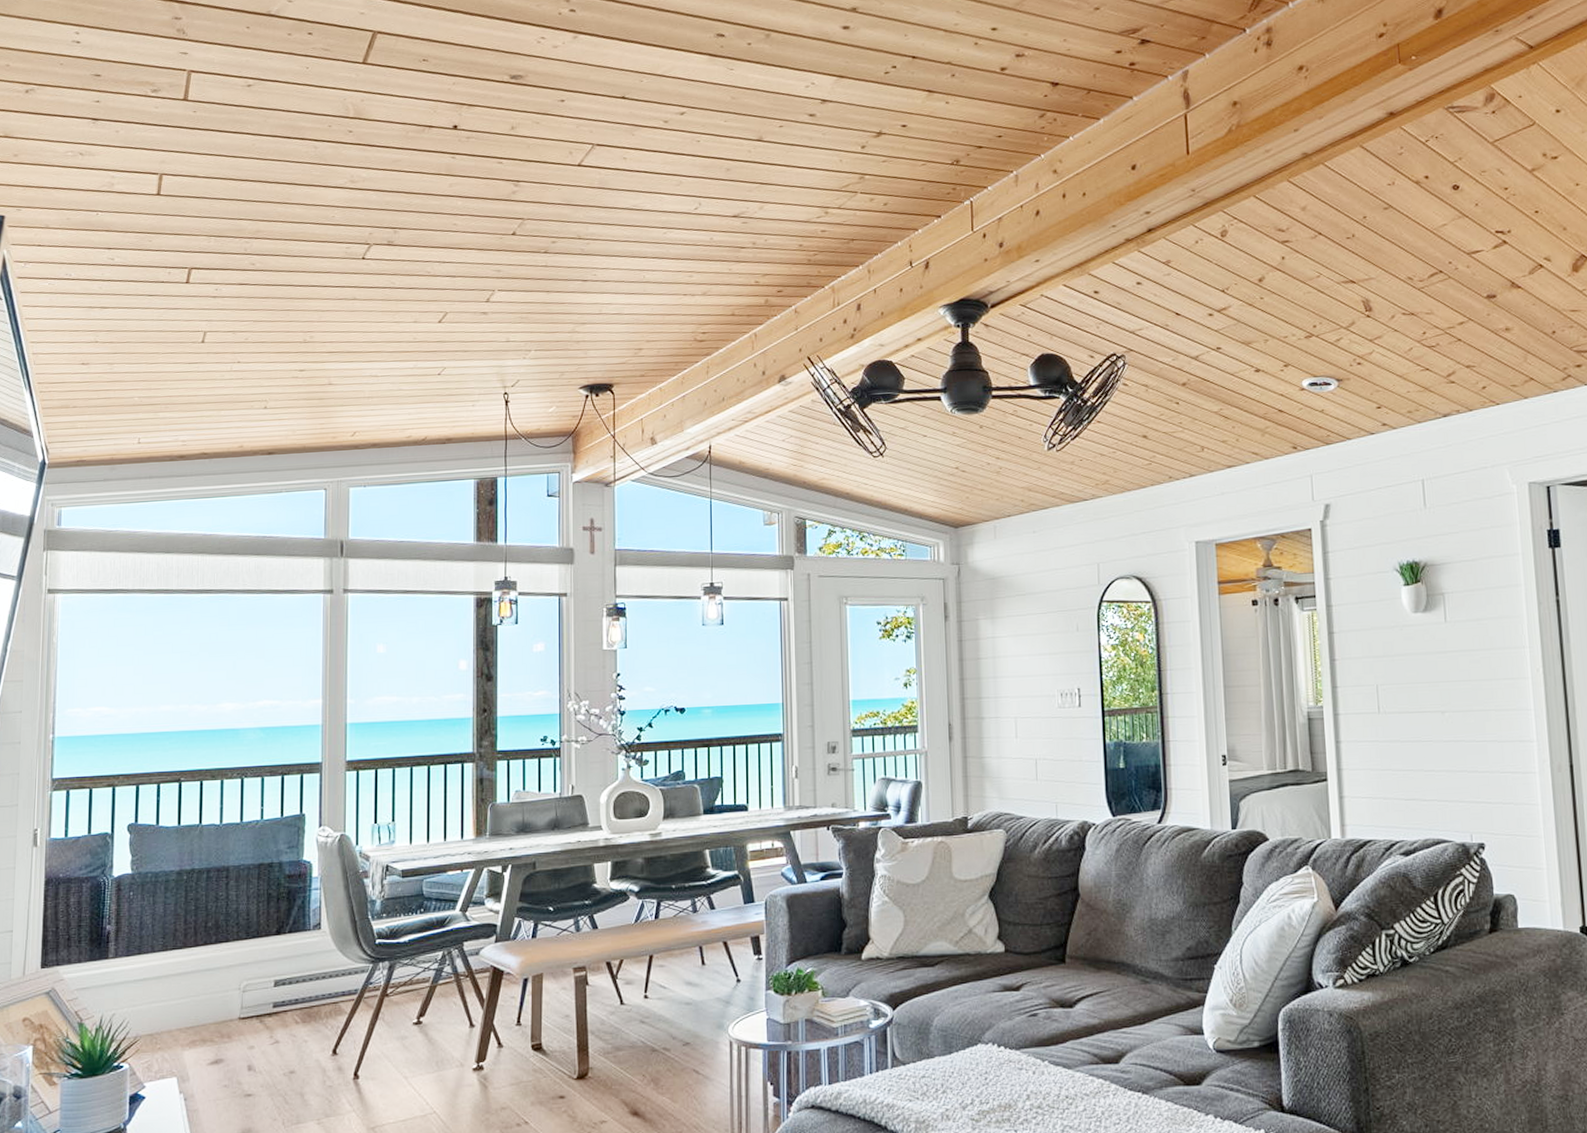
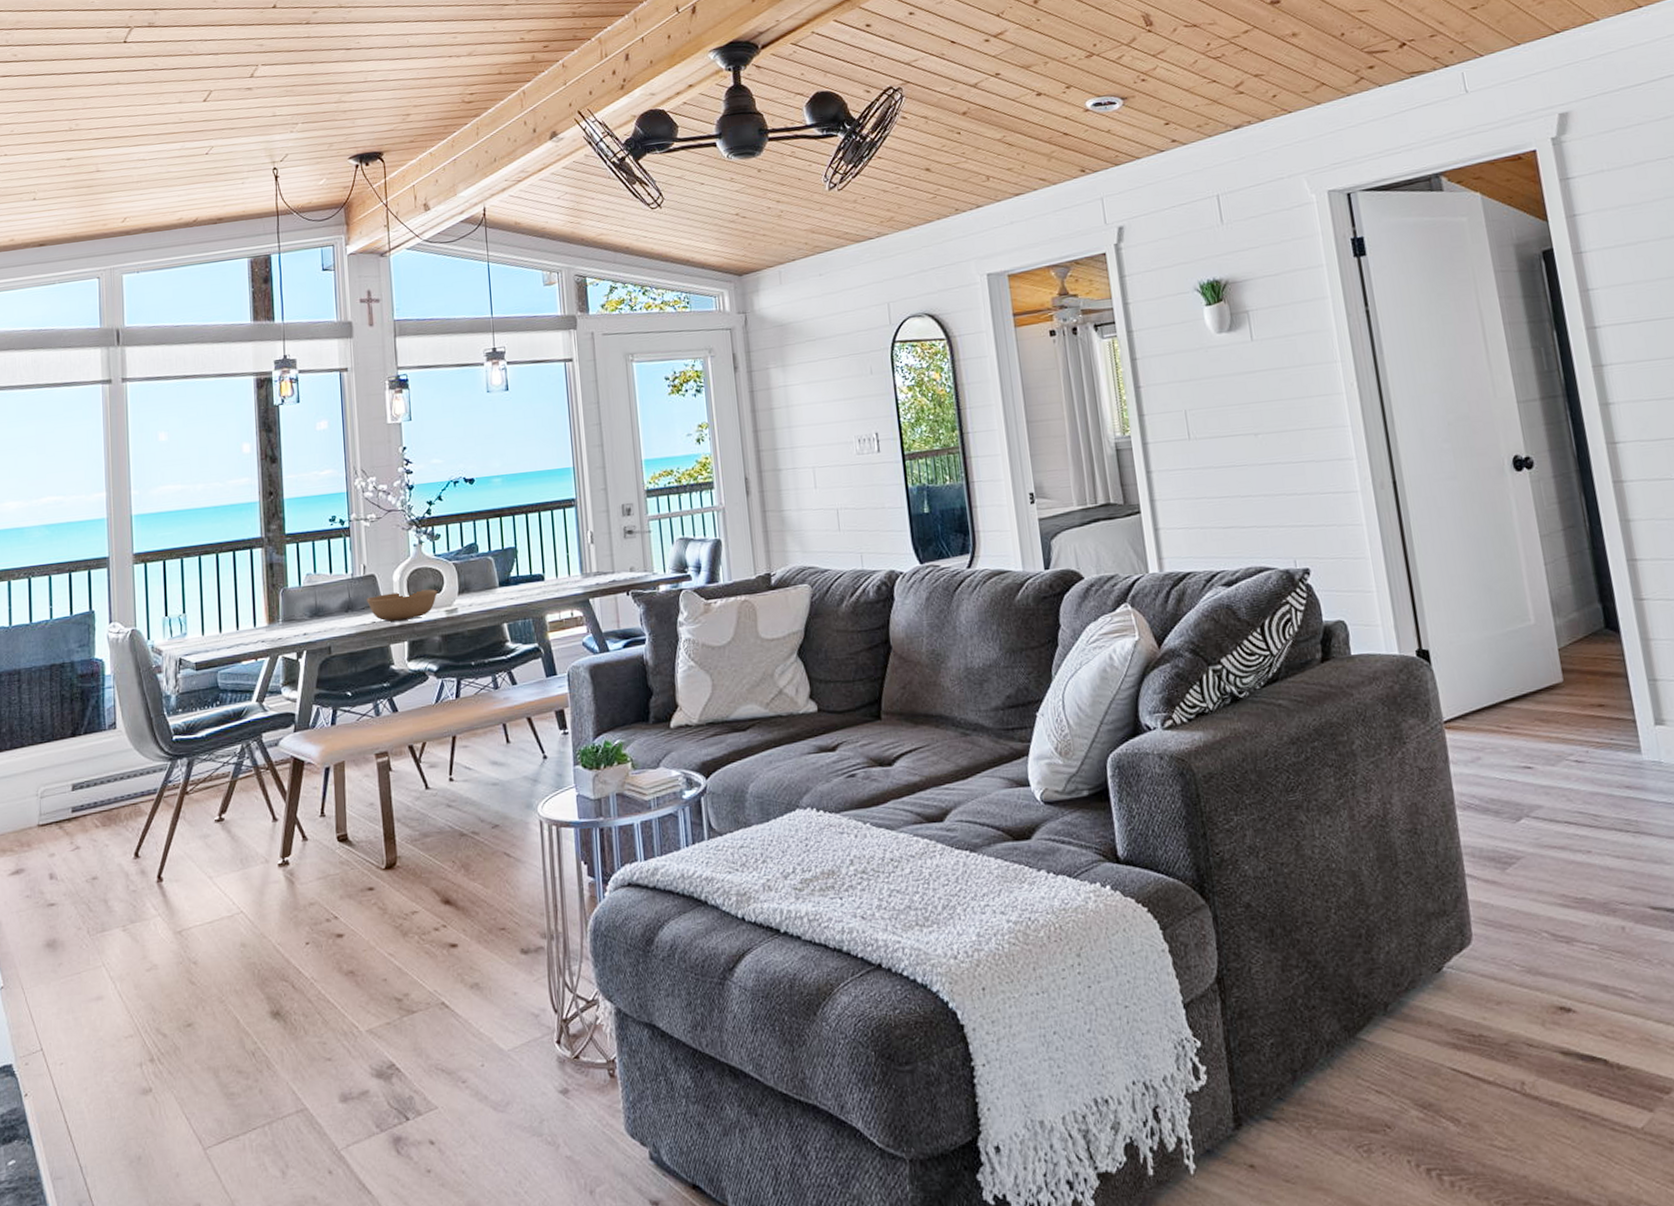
bowl: none [573,812,643,842] -> present [366,589,438,622]

